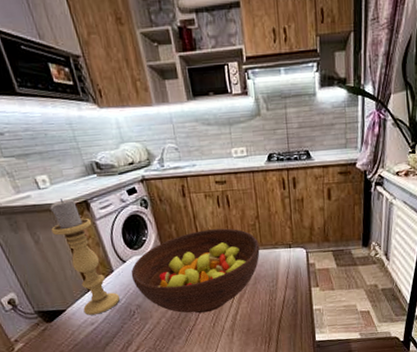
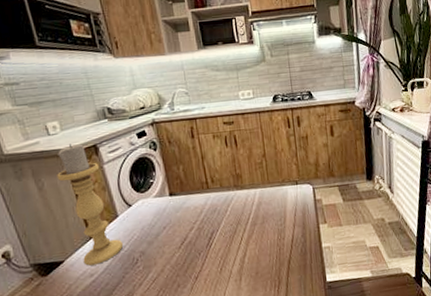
fruit bowl: present [131,228,260,314] -> none [136,167,268,258]

